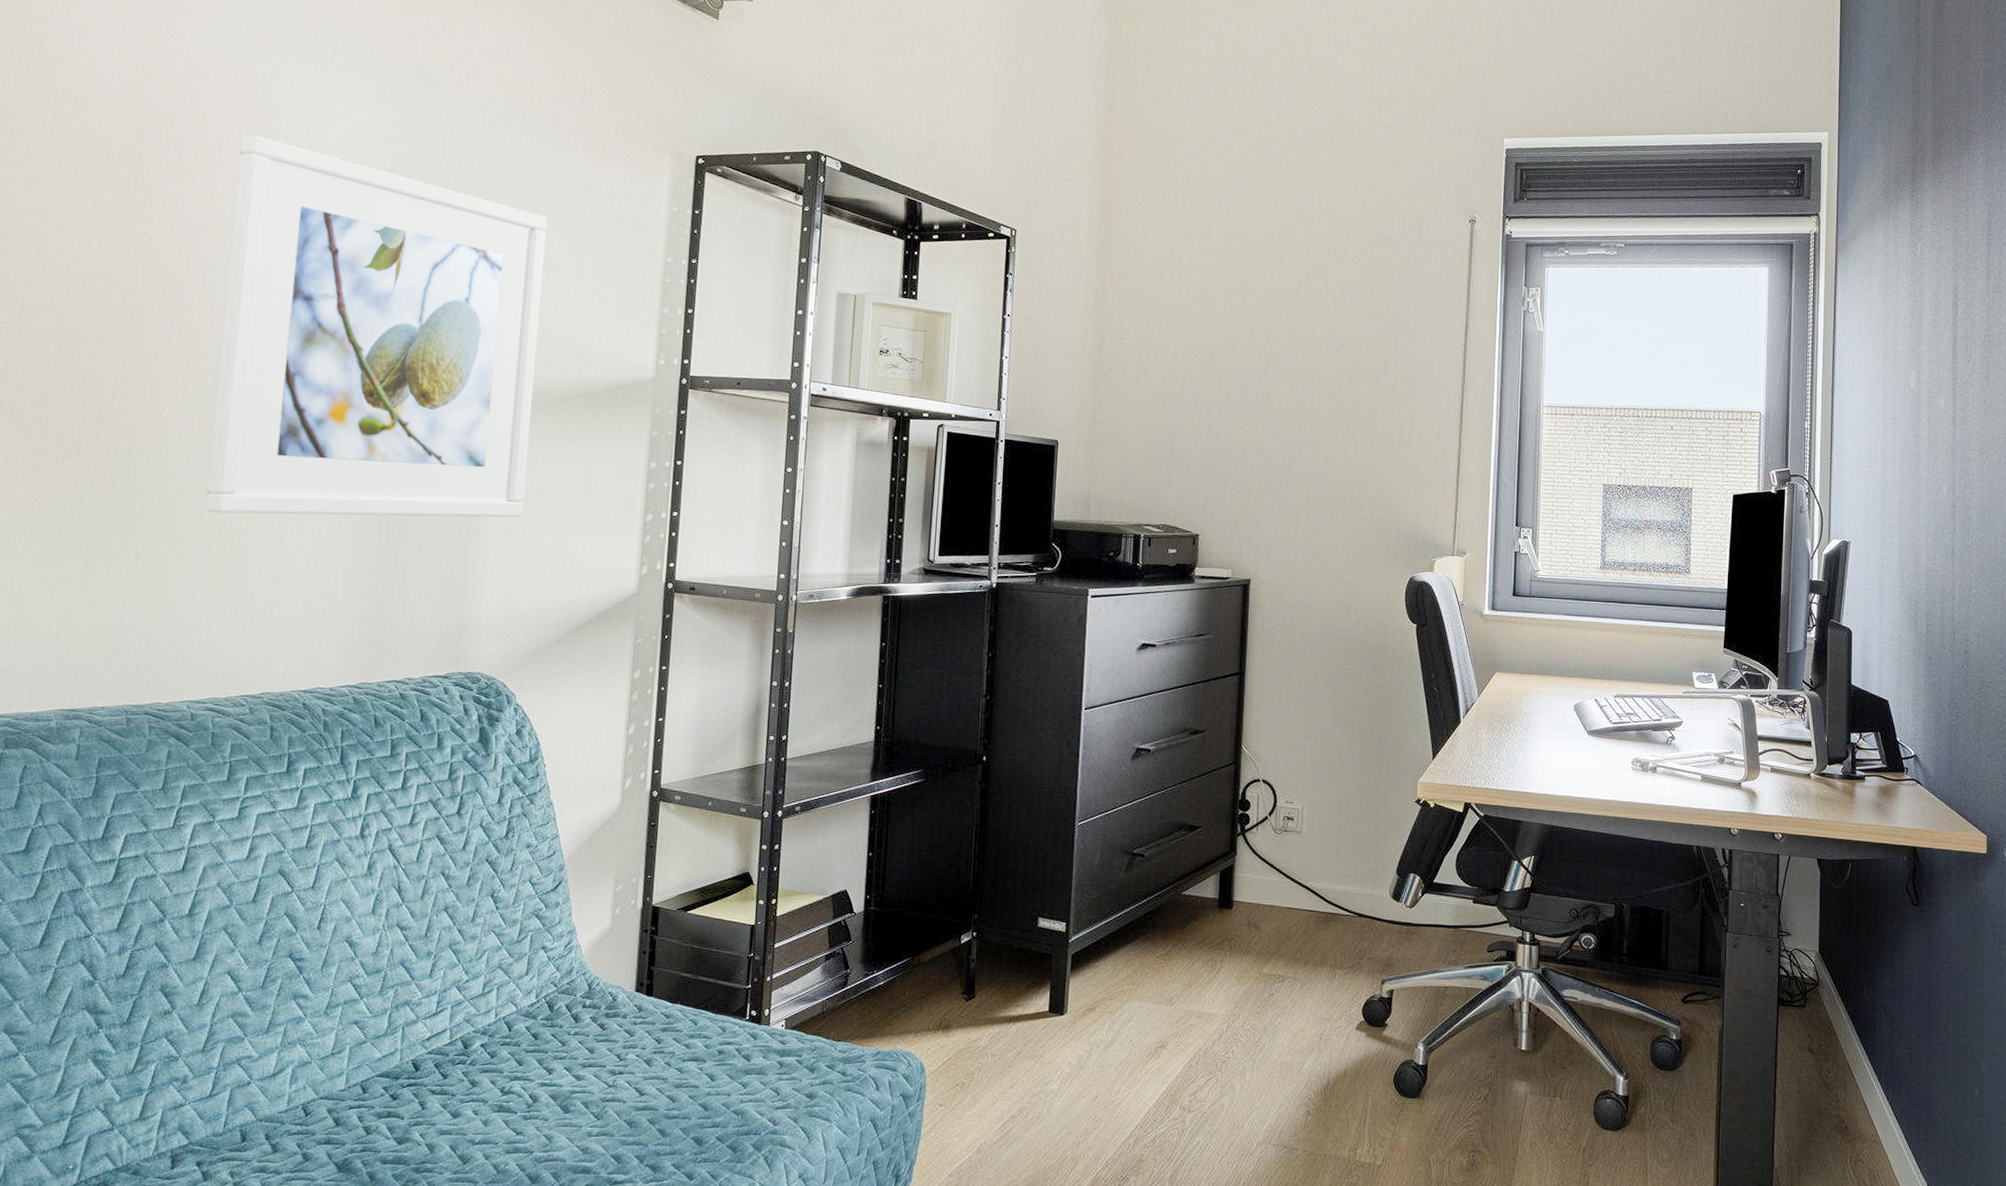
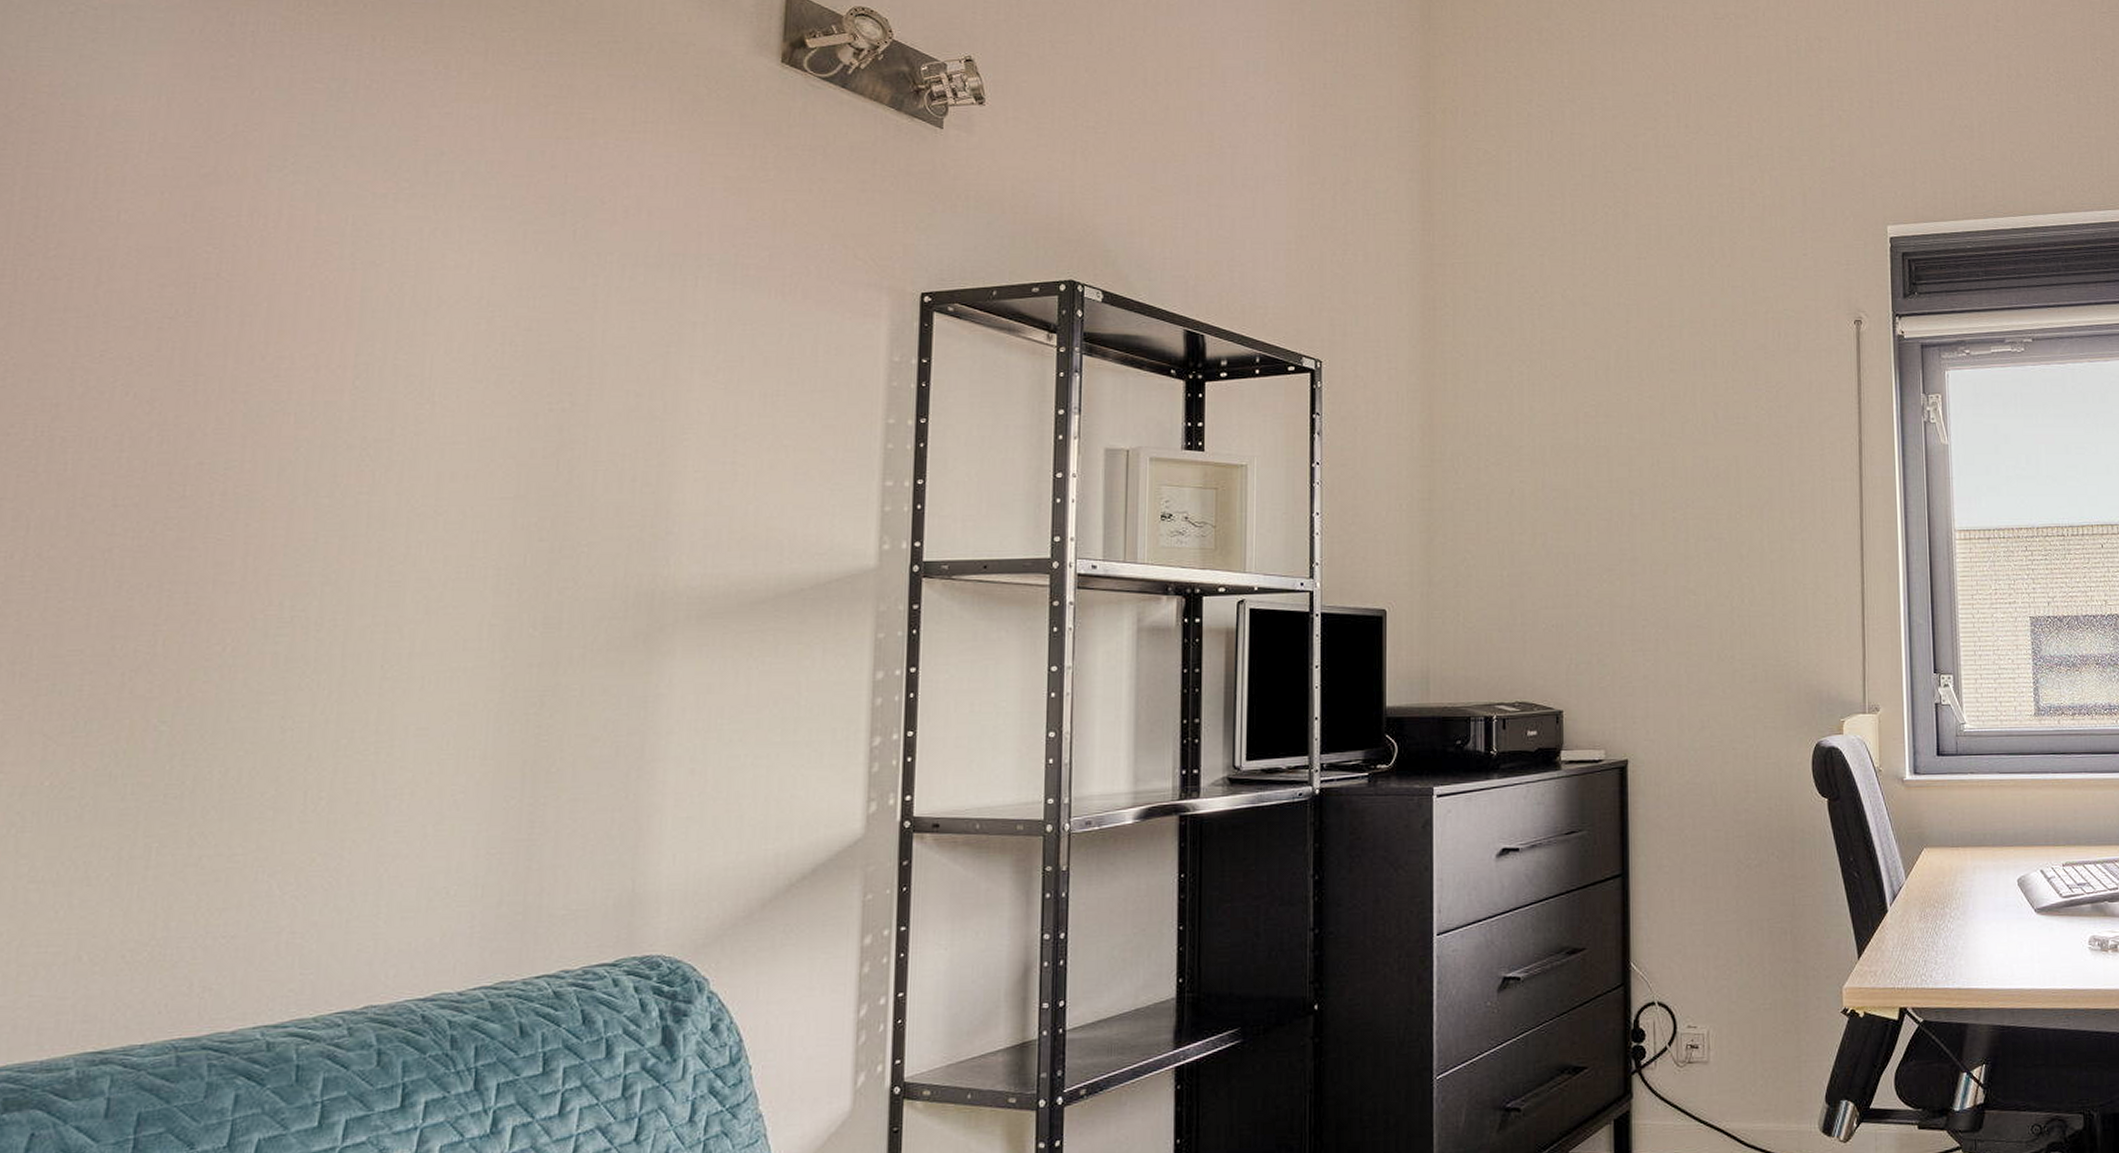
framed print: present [205,134,547,518] -> none [283,295,733,778]

